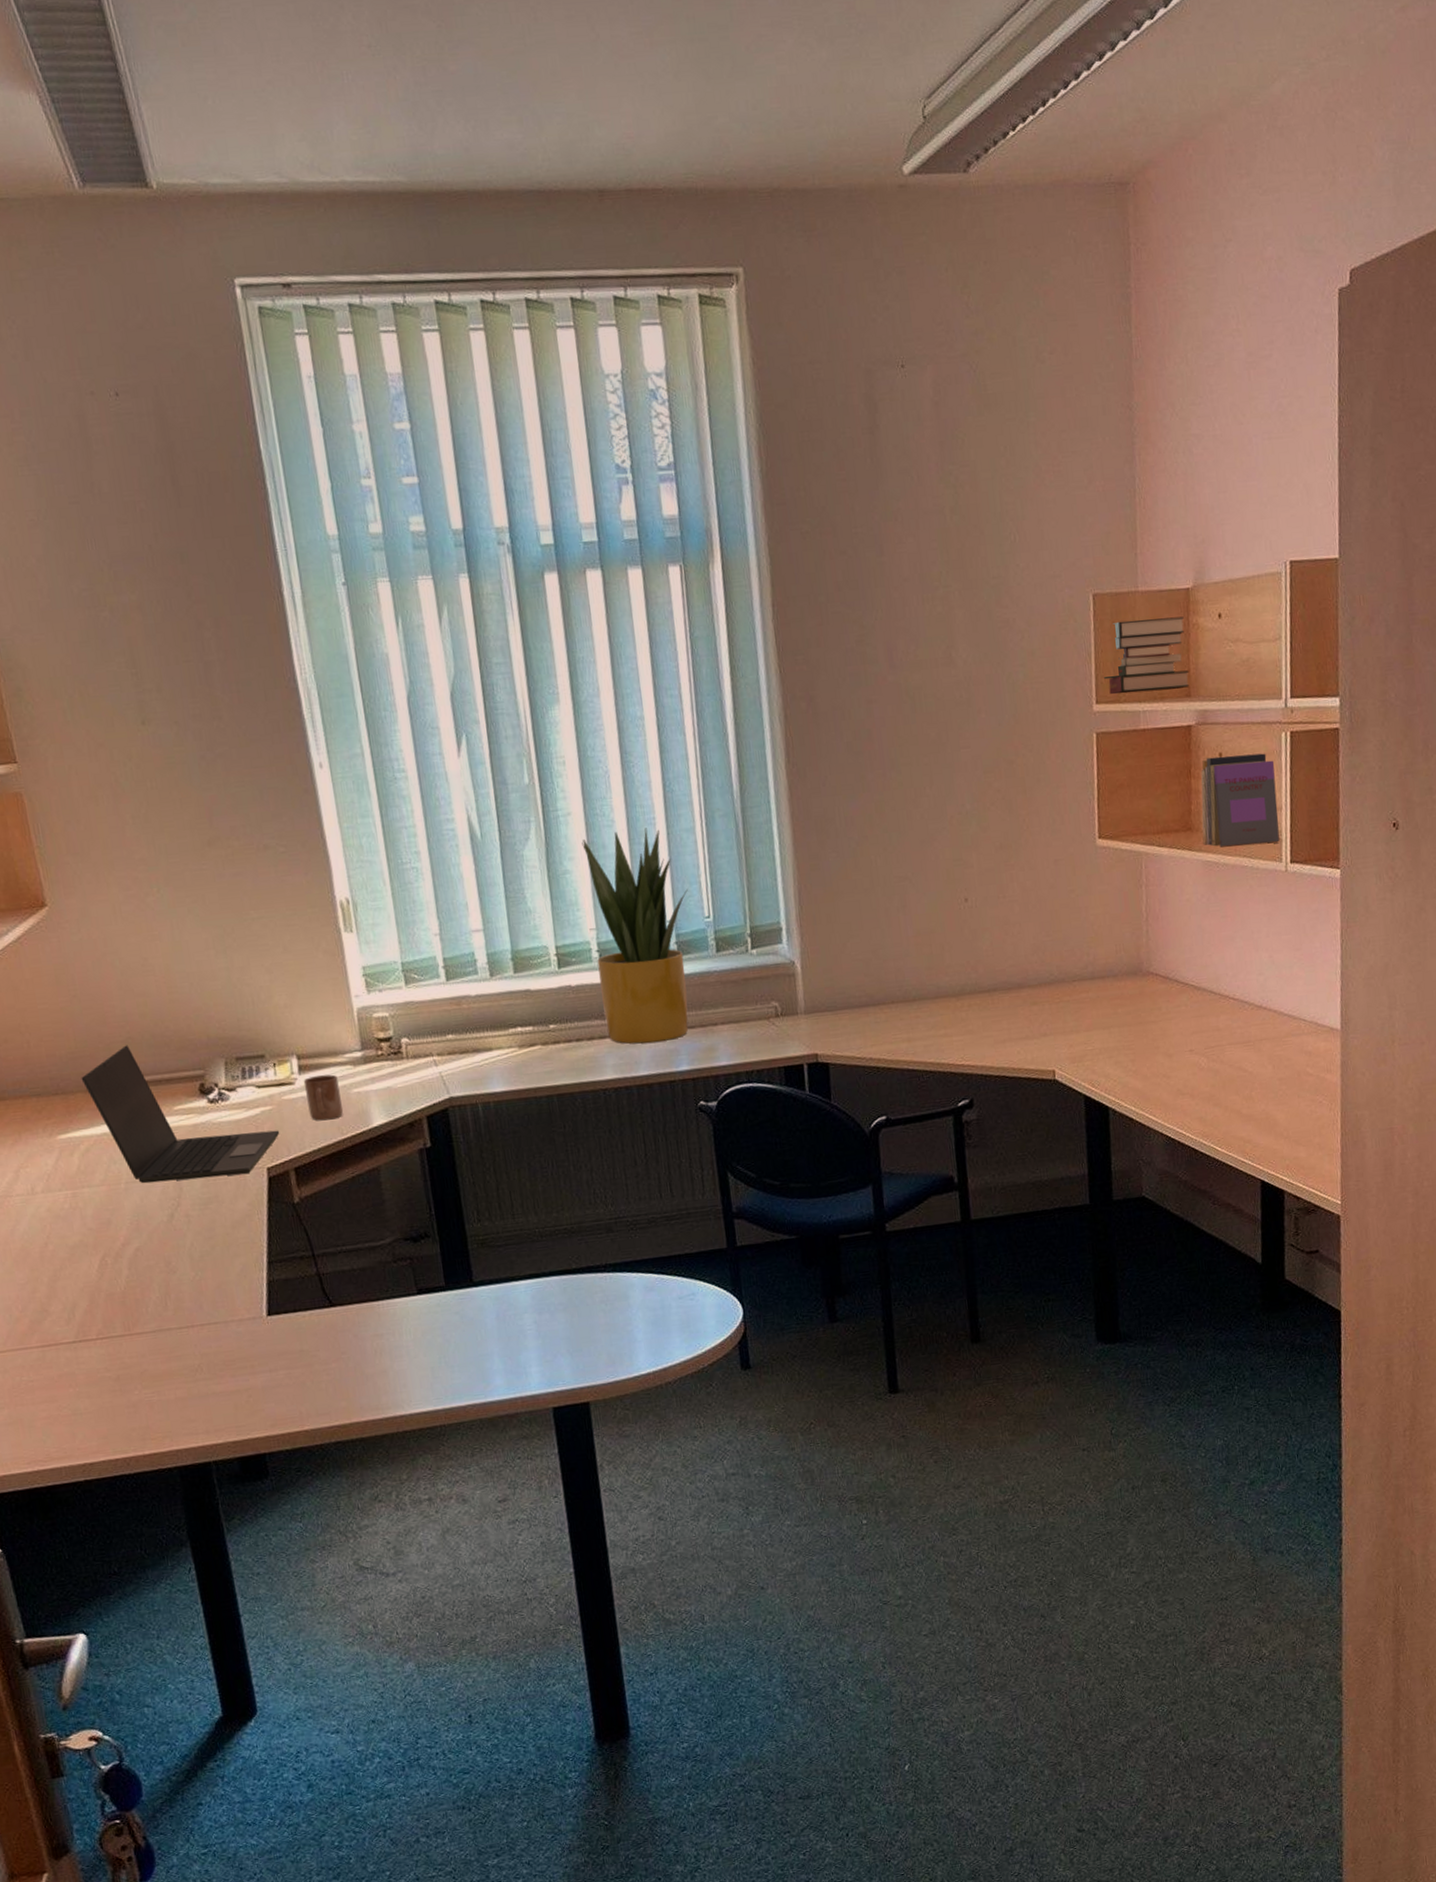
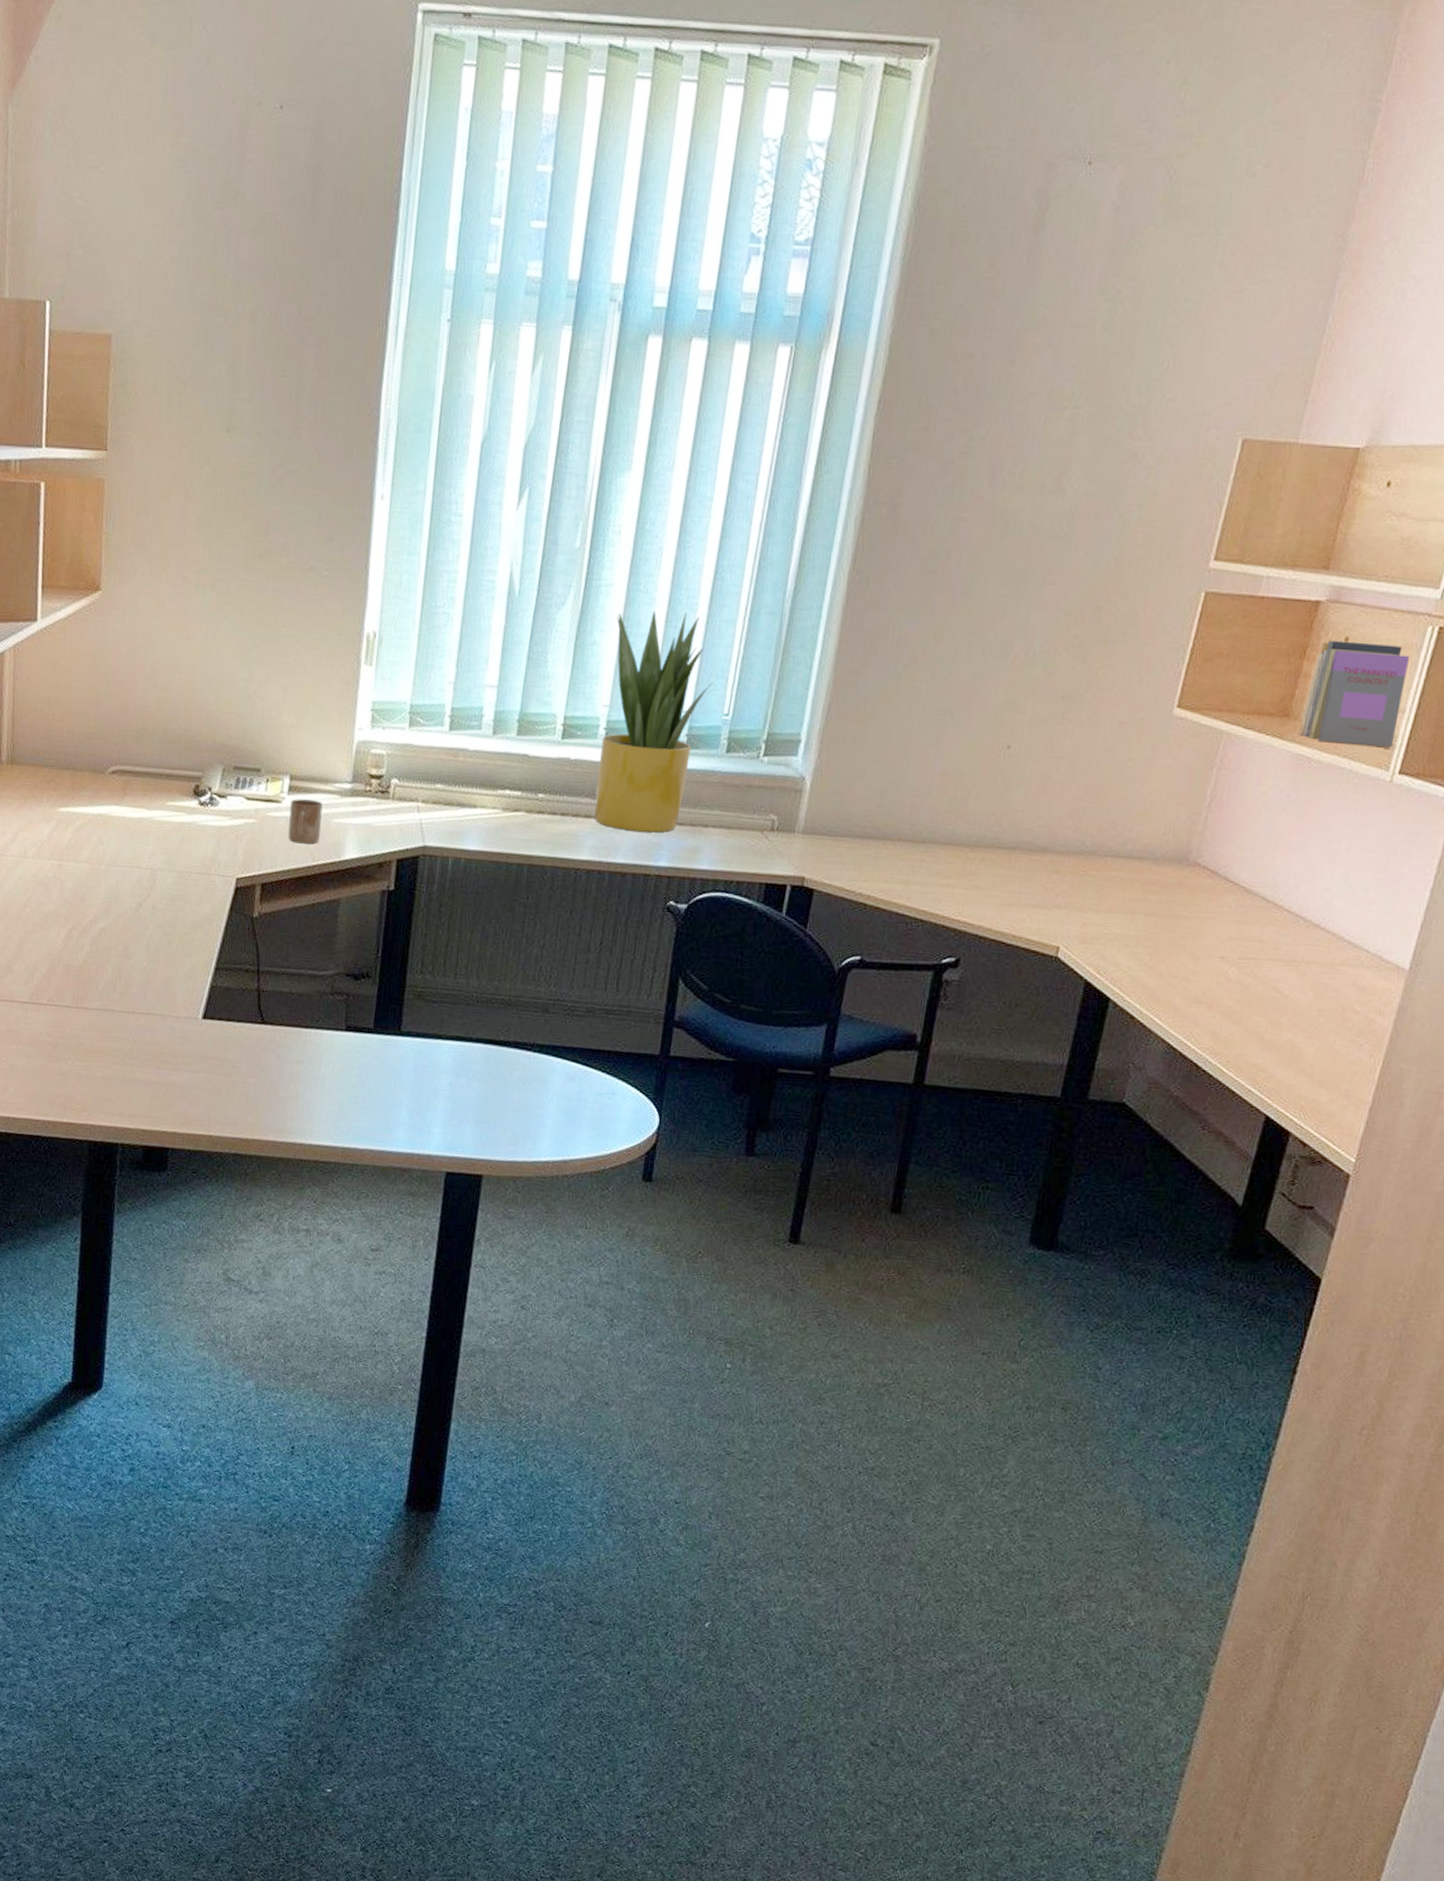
laptop: present [81,1045,280,1183] -> none [91,735,257,879]
books: present [1104,616,1190,695] -> none [1231,473,1345,559]

